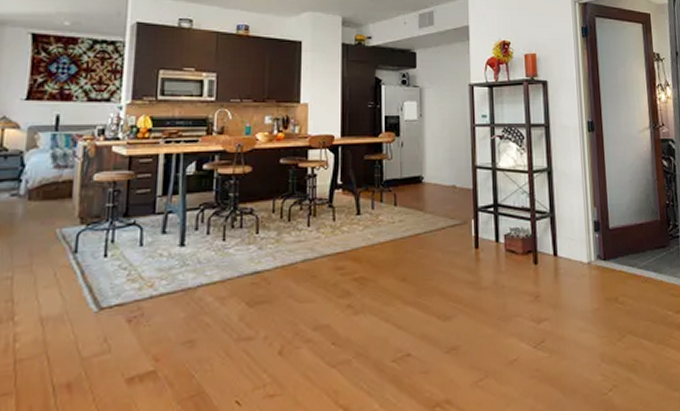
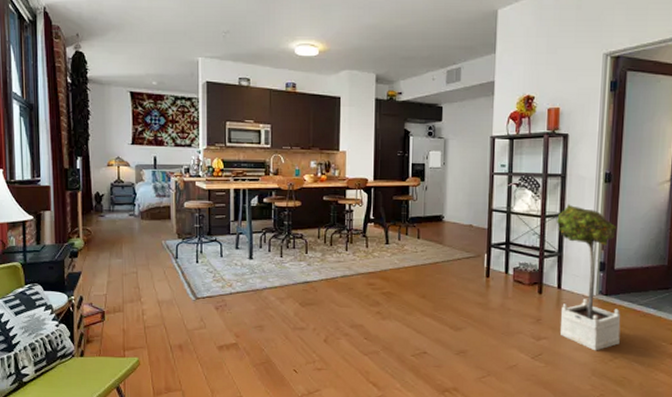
potted tree: none [545,157,625,330] -> present [557,204,621,351]

